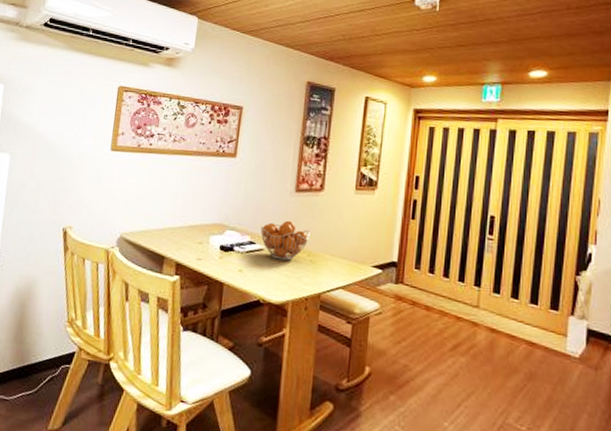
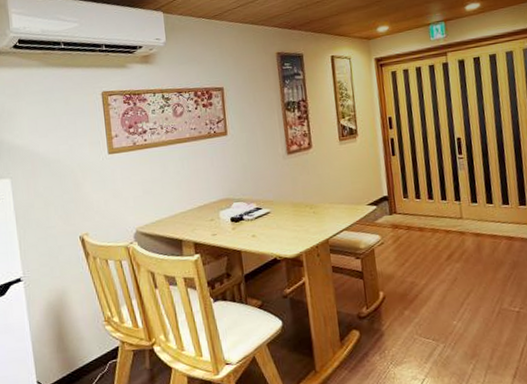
fruit basket: present [260,220,310,261] -> none [263,181,309,218]

